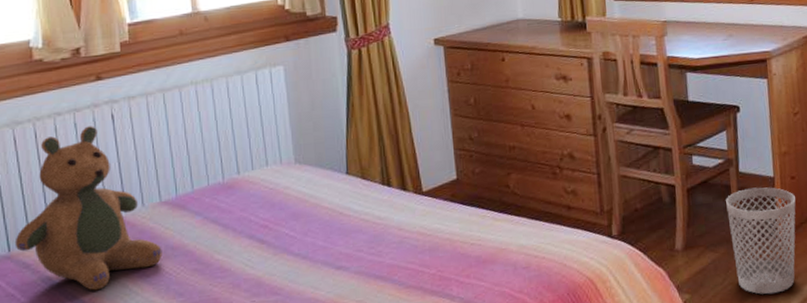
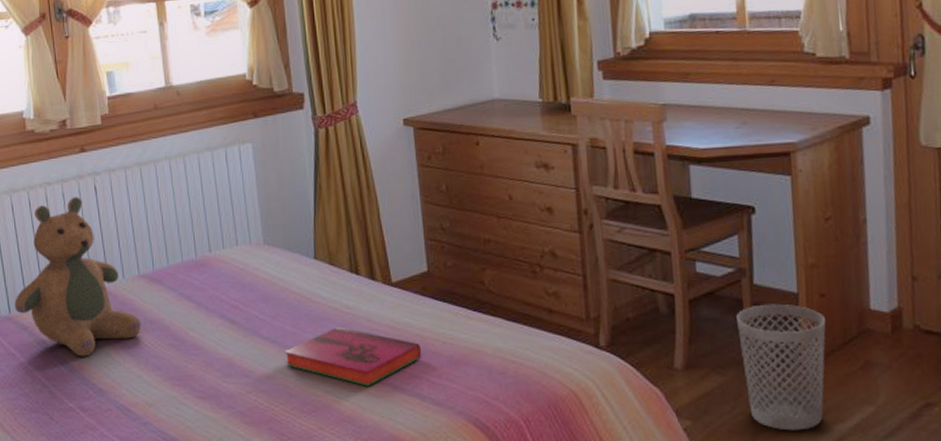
hardback book: none [315,237,452,292] -> present [284,327,422,386]

